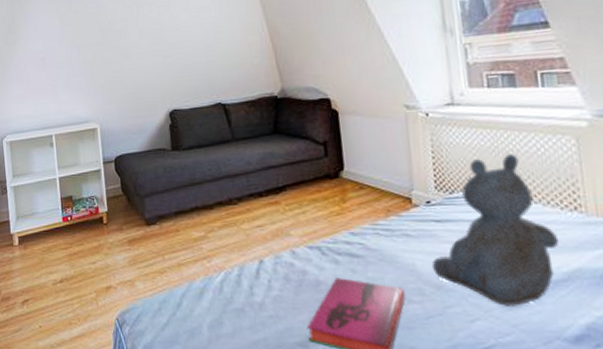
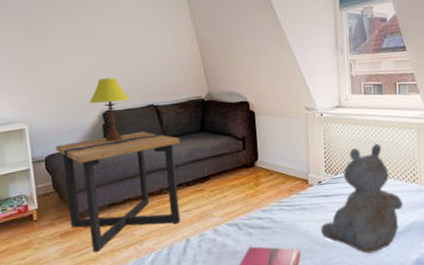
side table: none [124,133,253,264] -> present [56,132,181,252]
table lamp: none [156,74,197,143] -> present [89,78,130,142]

